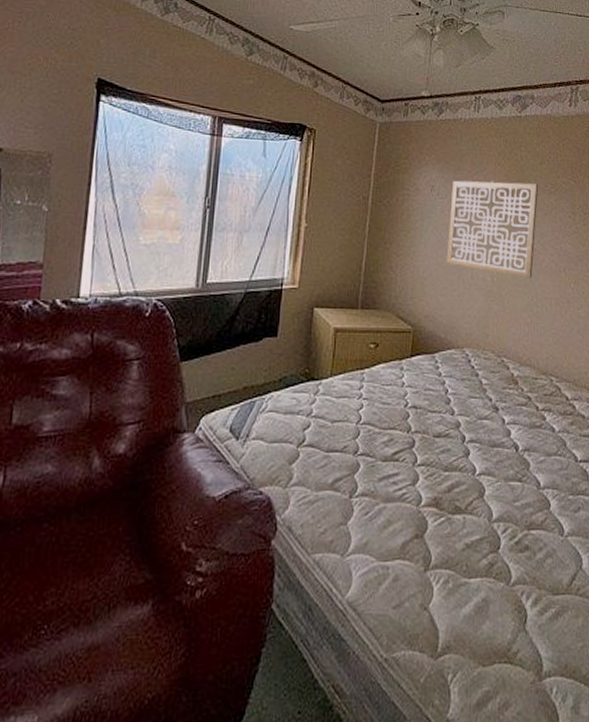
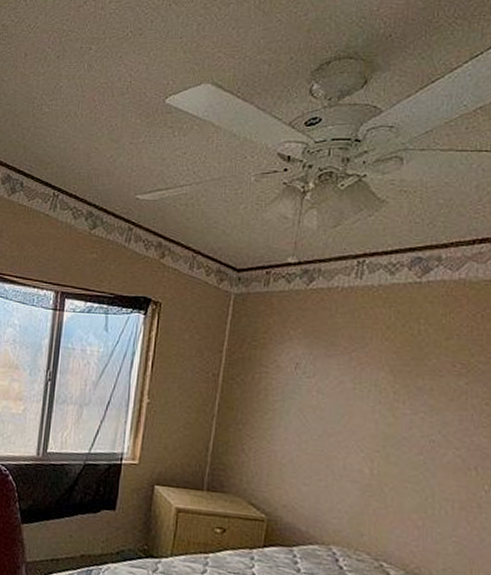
wall art: present [446,180,539,279] -> none [312,357,443,475]

